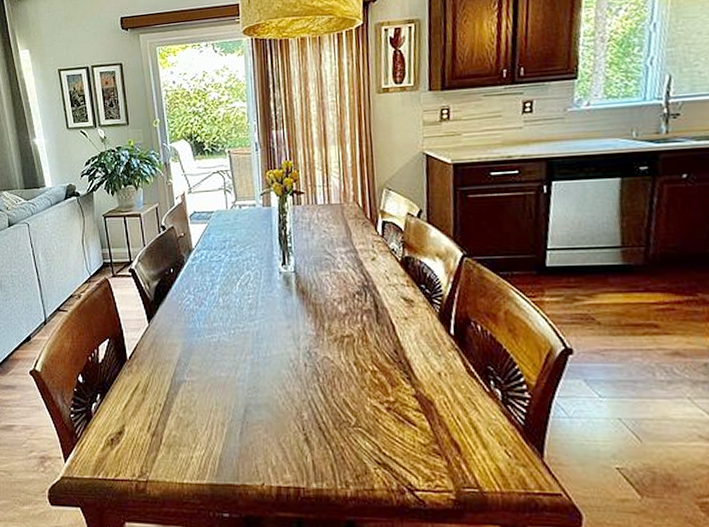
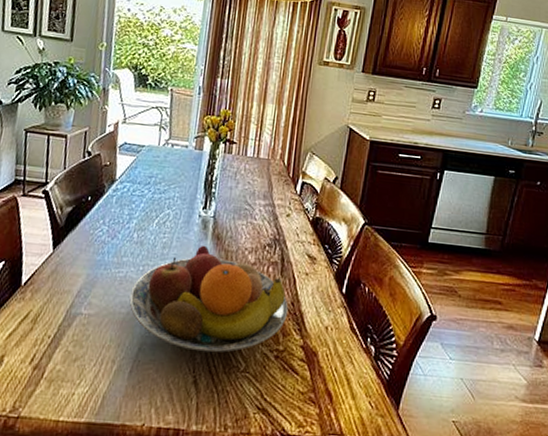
fruit bowl: none [227,301,393,409] -> present [129,245,289,352]

